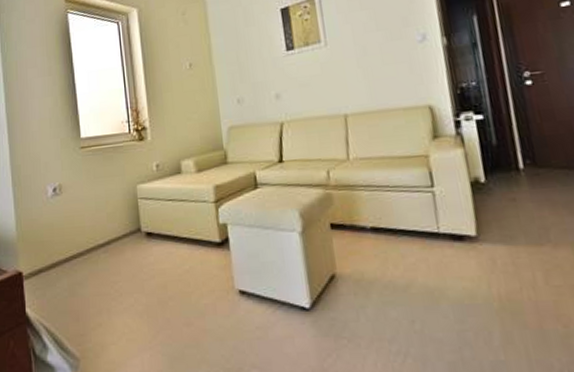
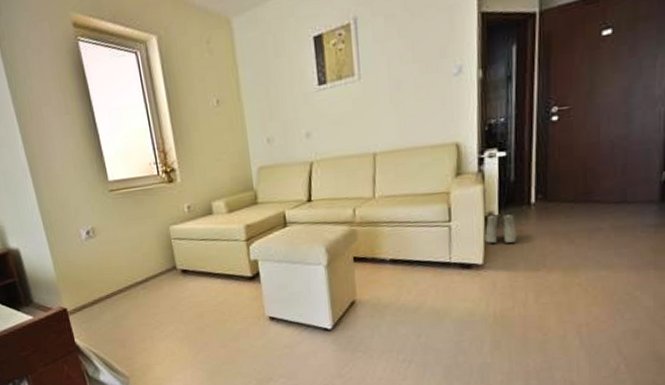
boots: none [473,179,511,214] -> present [485,213,517,244]

